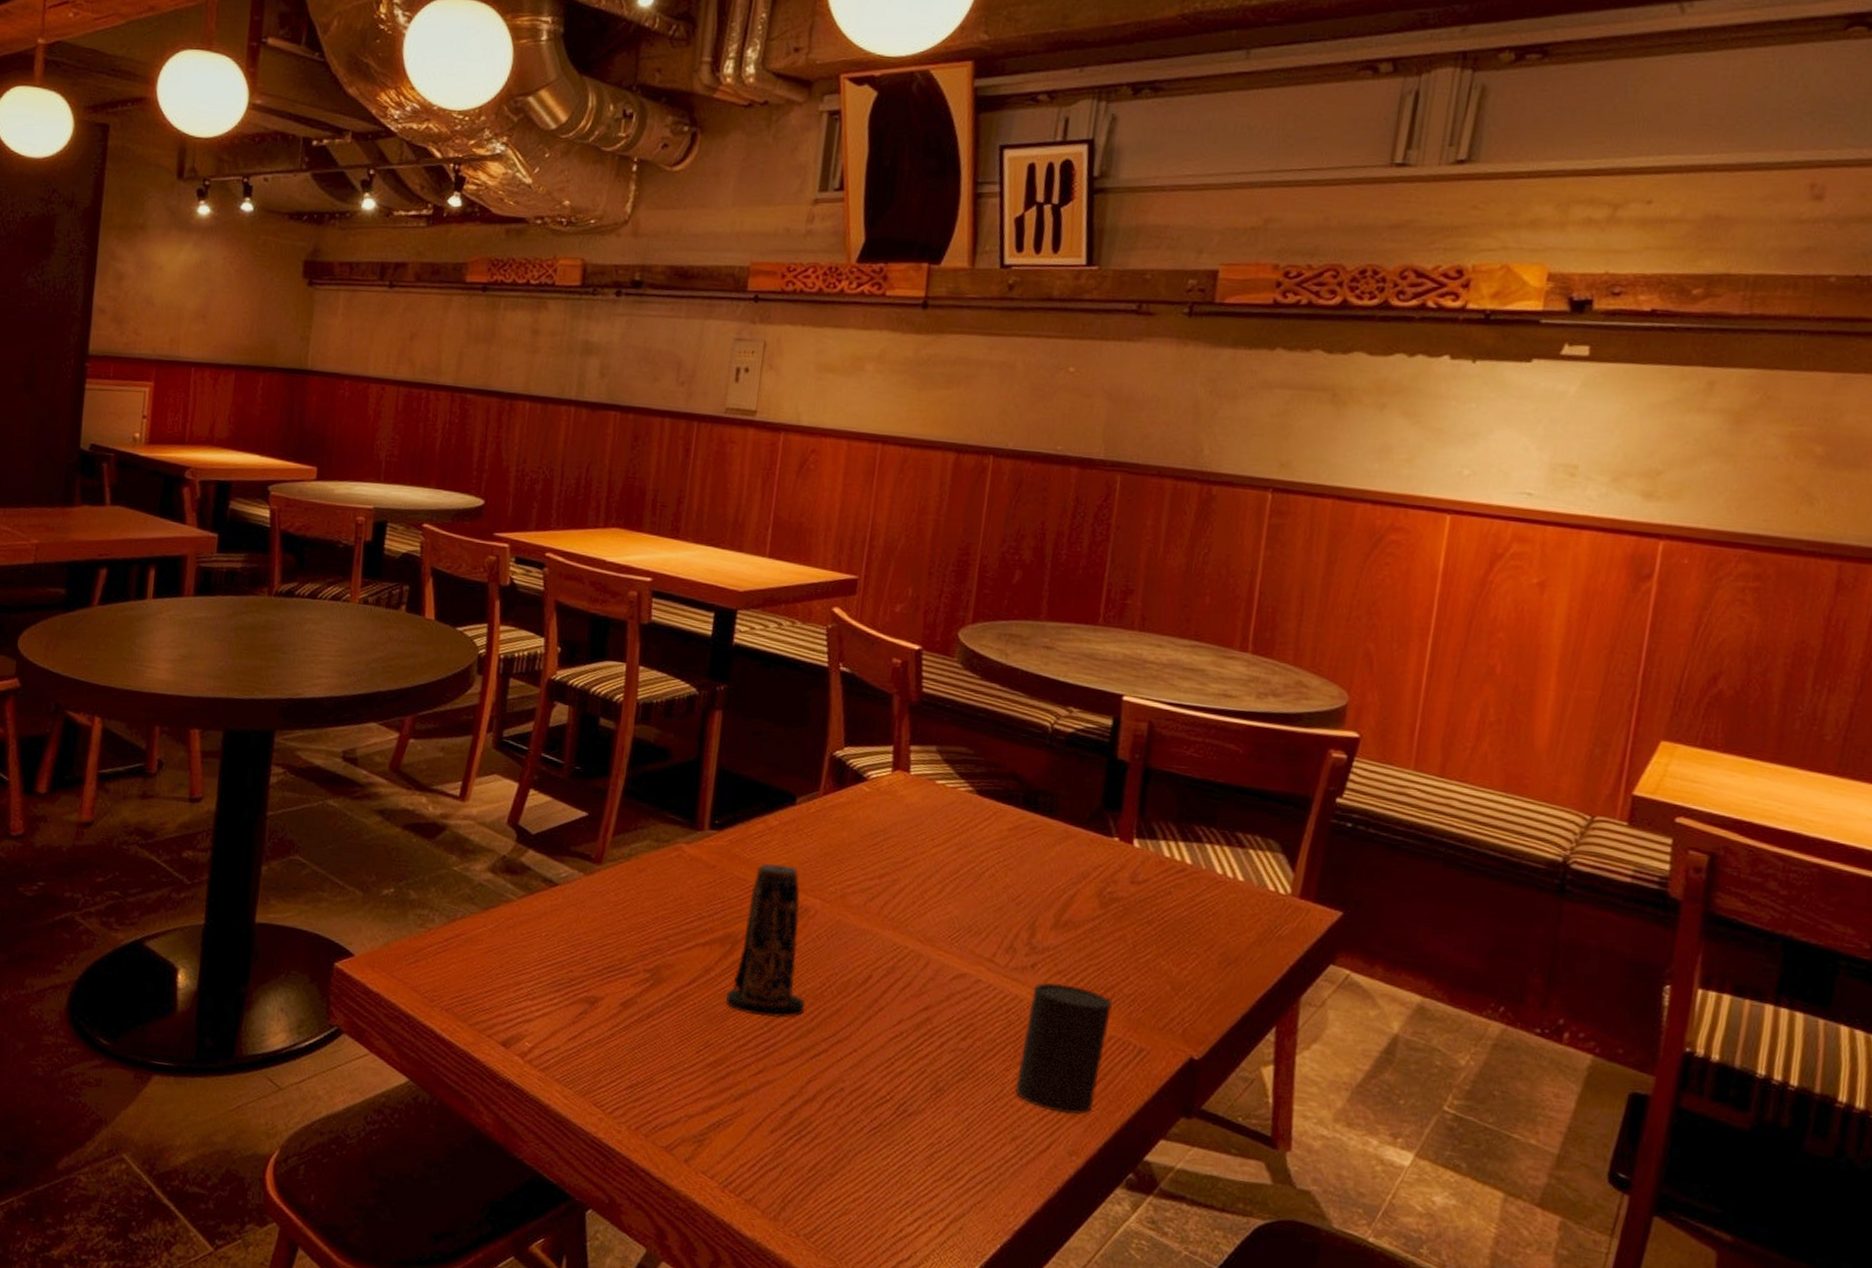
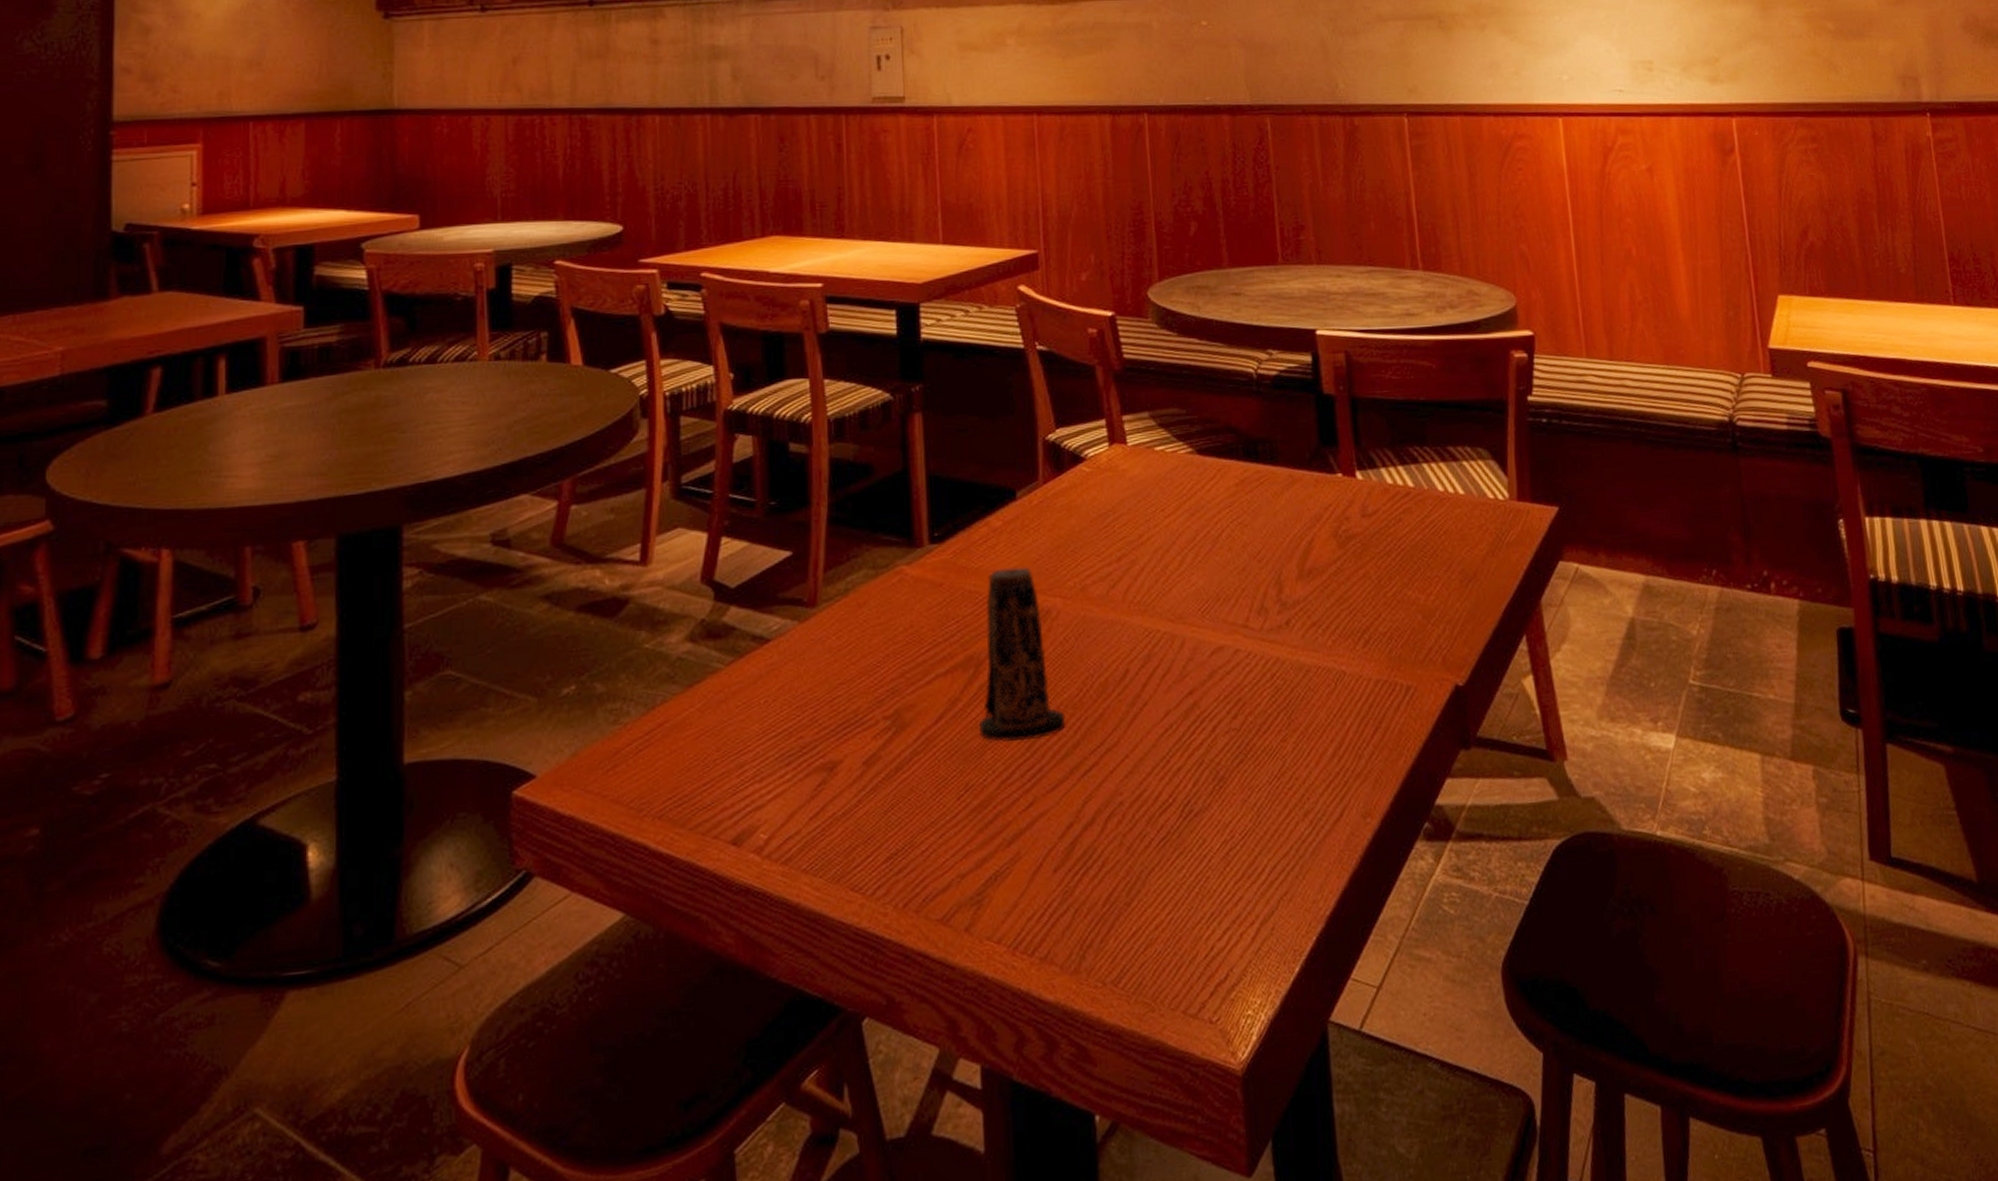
cup: present [1015,982,1112,1115] -> none [1292,634,1375,775]

